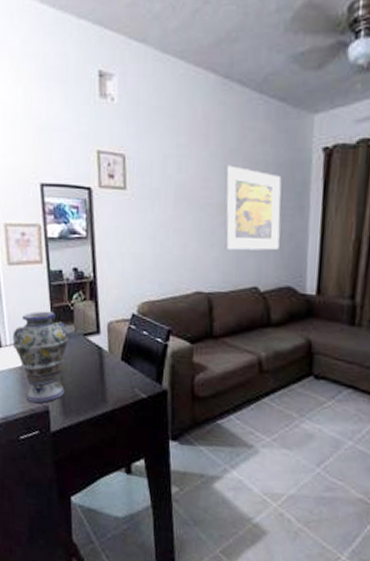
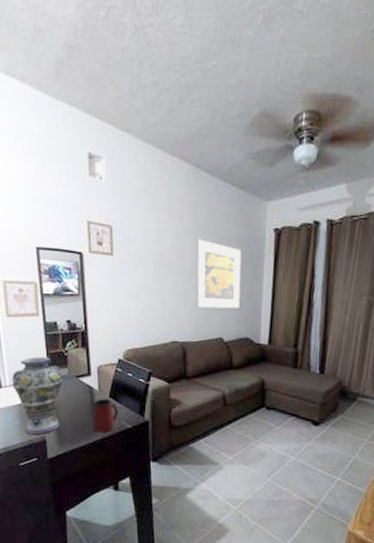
mug: none [101,361,132,403] -> present [92,398,118,433]

